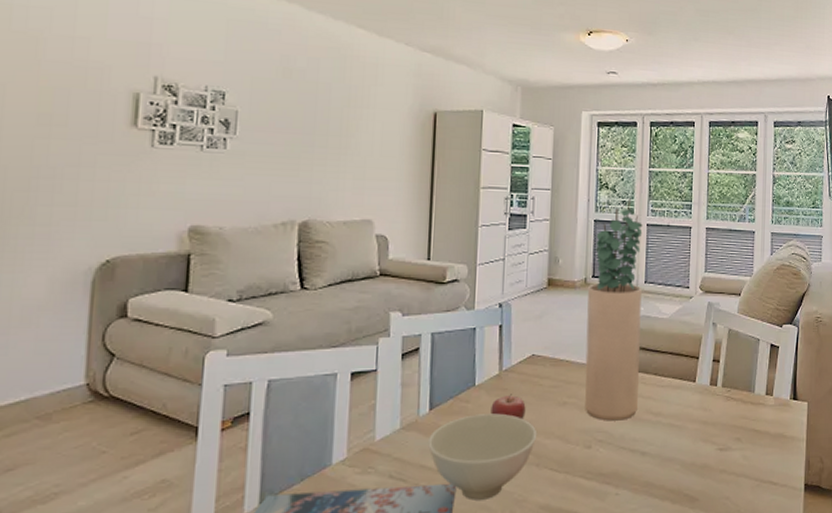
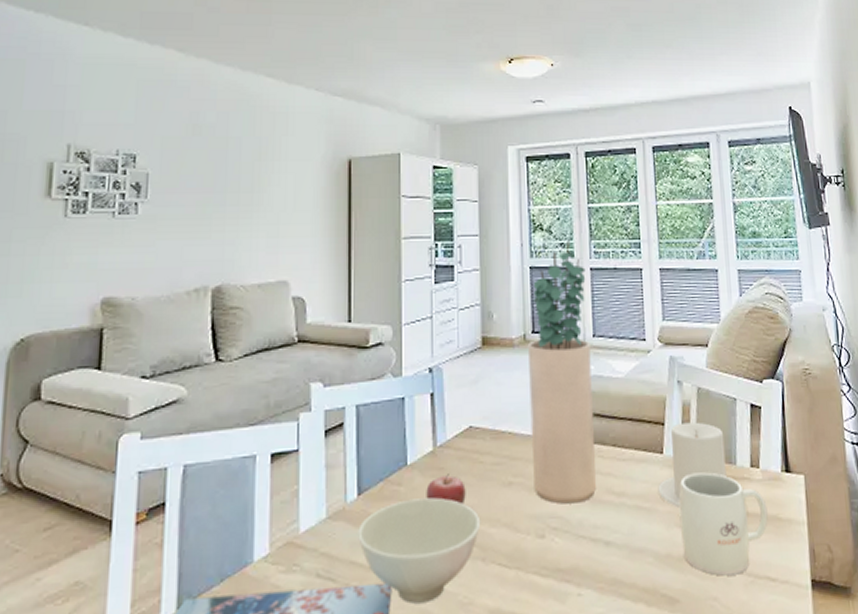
candle: none [689,357,760,426] -> present [658,422,746,508]
mug: none [704,398,776,480] -> present [679,472,768,576]

